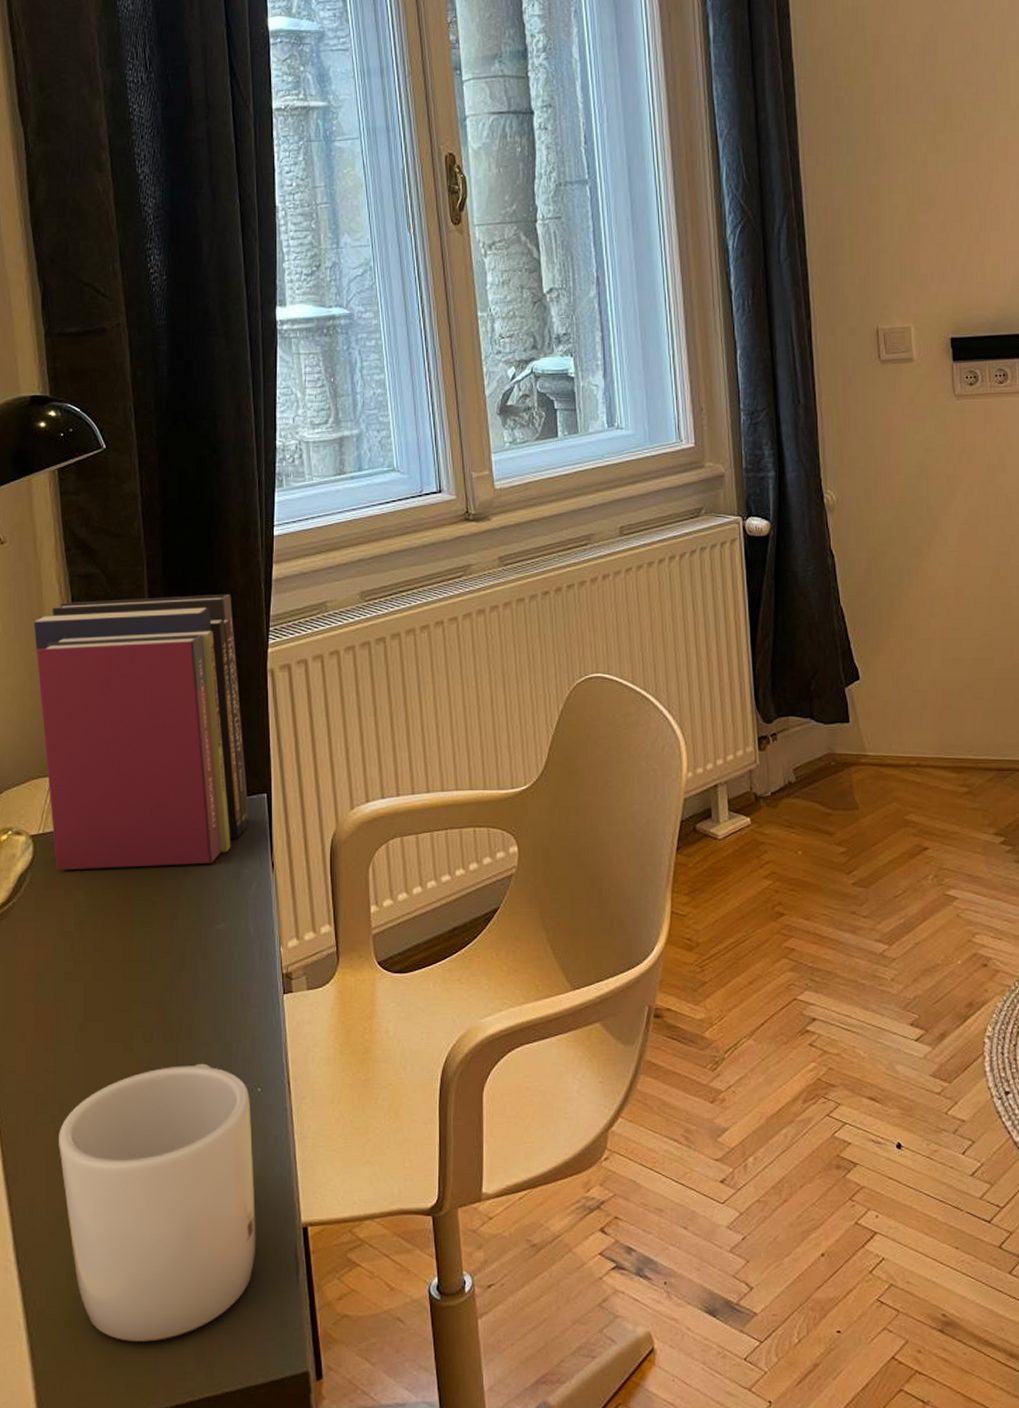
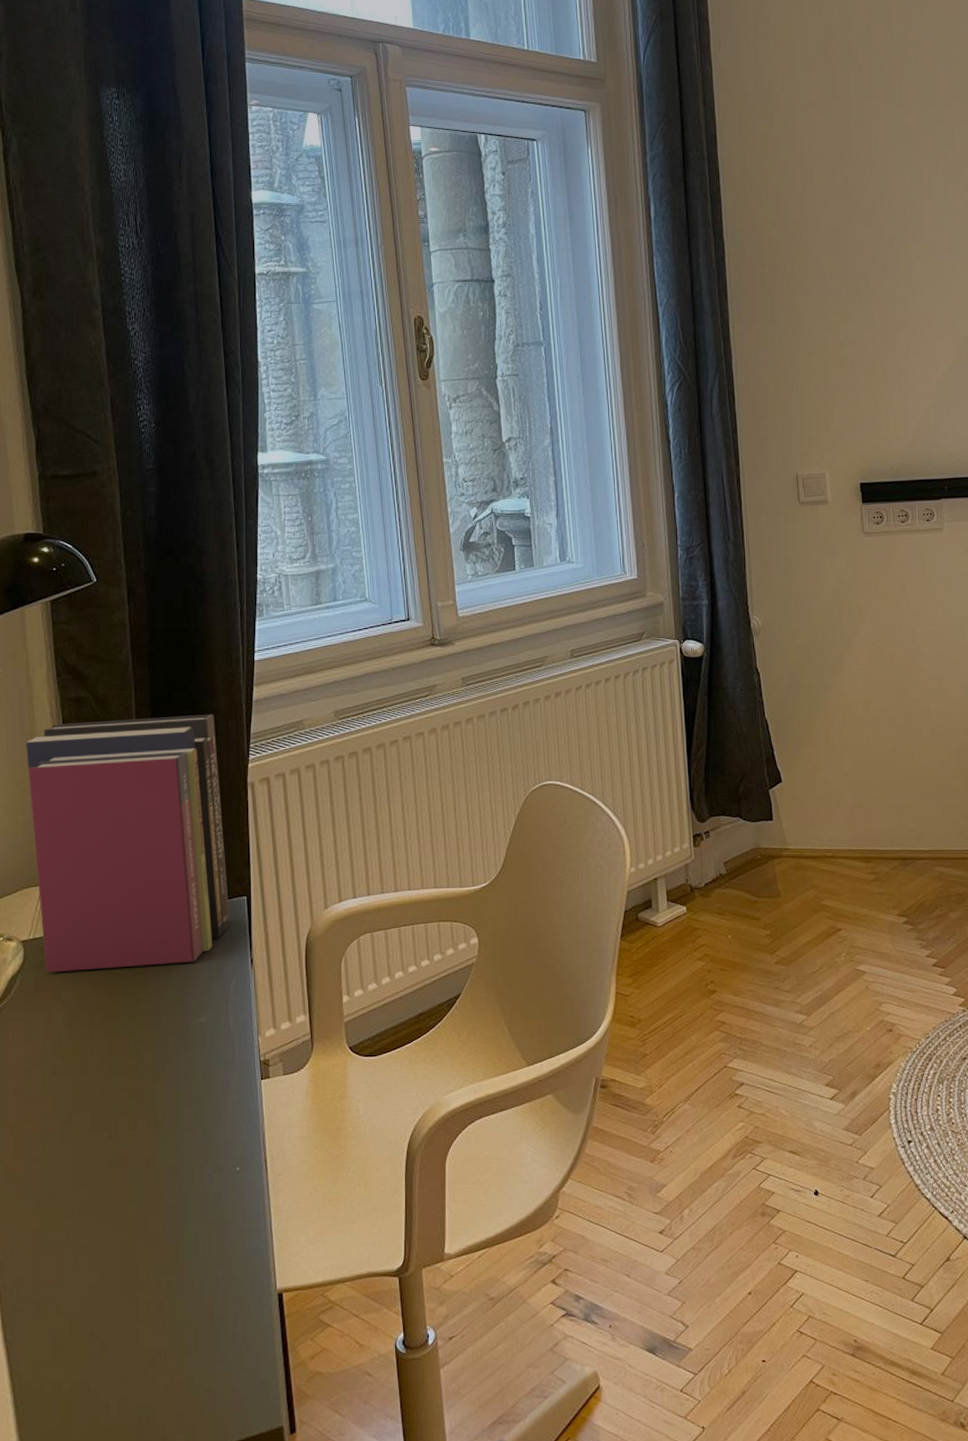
mug: present [59,1063,256,1342] -> none [46,1146,234,1409]

